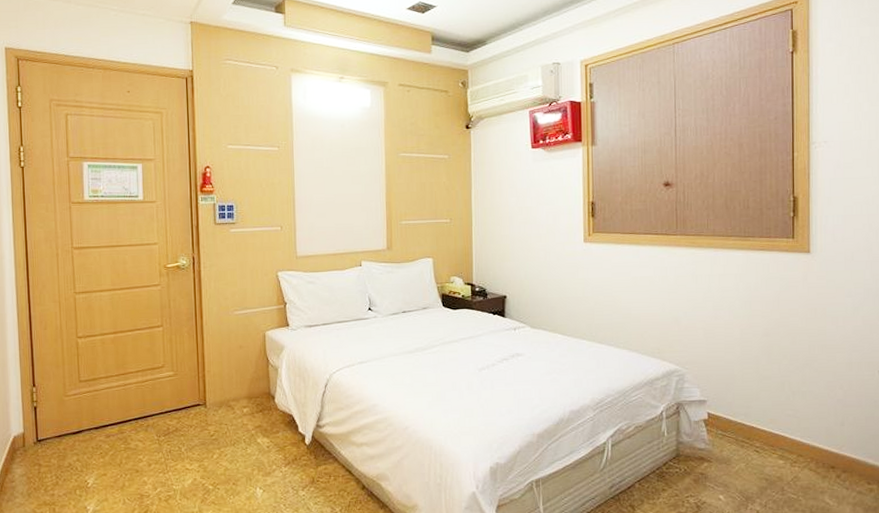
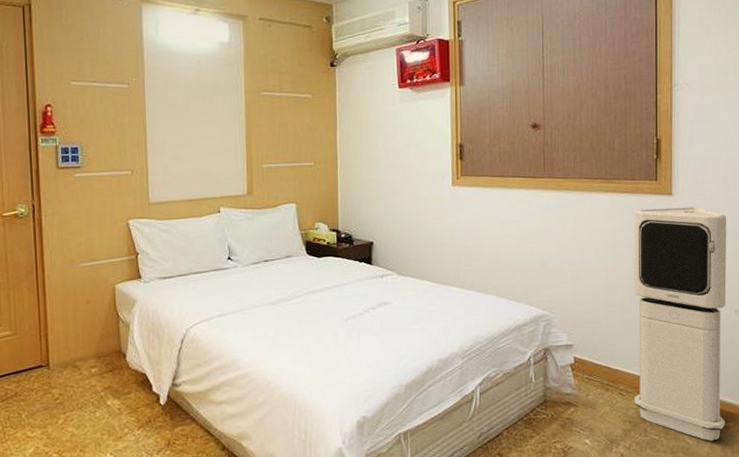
air purifier: none [770,265,869,503] -> present [634,206,727,441]

